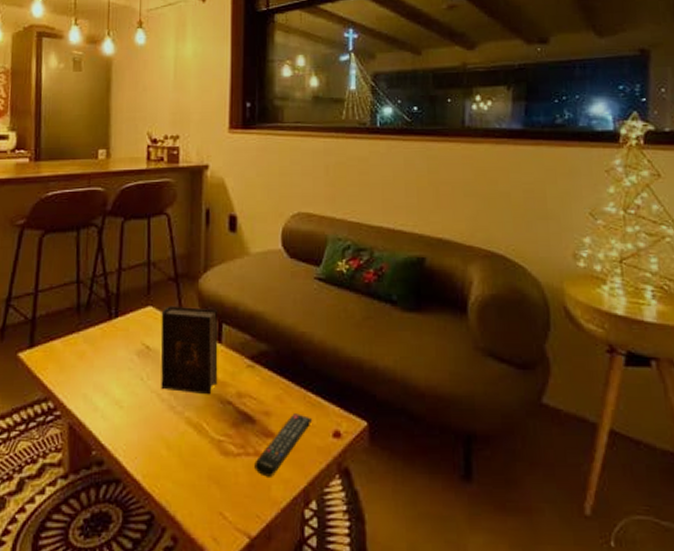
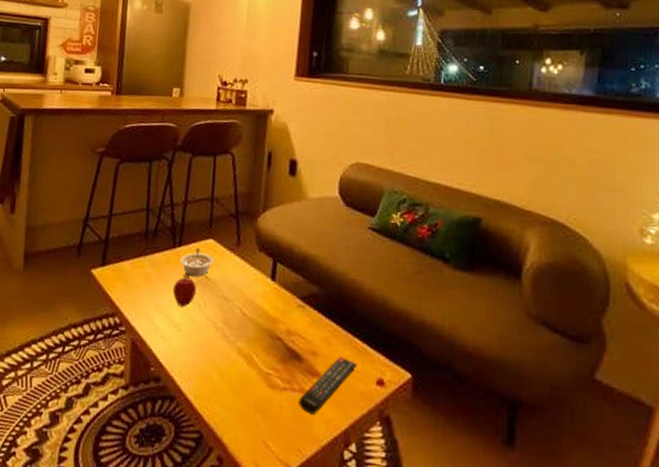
fruit: none [111,347,137,382] -> present [172,274,196,307]
legume: none [118,318,155,348] -> present [180,248,214,277]
bible: present [160,306,218,395] -> none [216,240,274,329]

